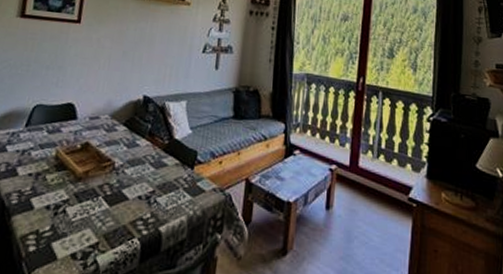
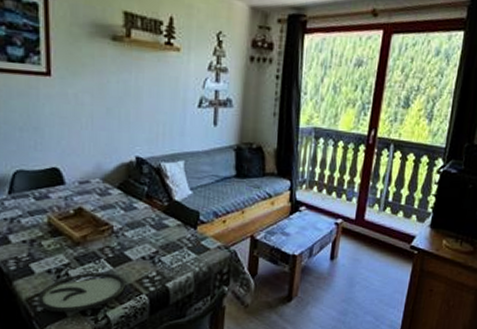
plate: none [31,210,119,255] -> present [38,272,125,313]

